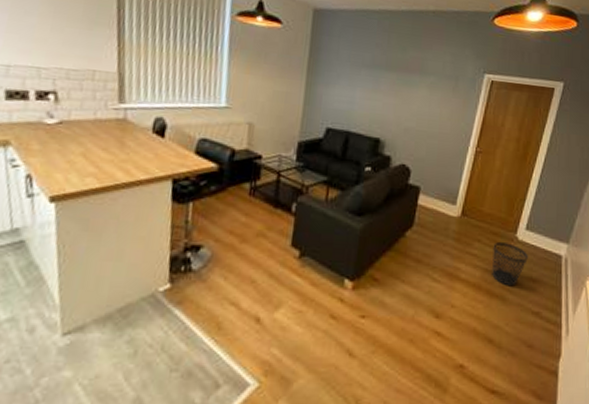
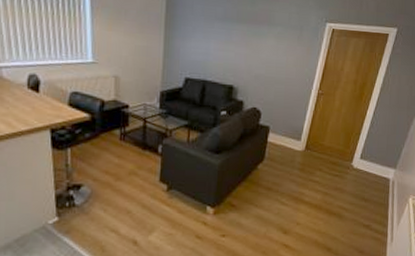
wastebasket: present [492,242,528,287] -> none [331,170,361,206]

